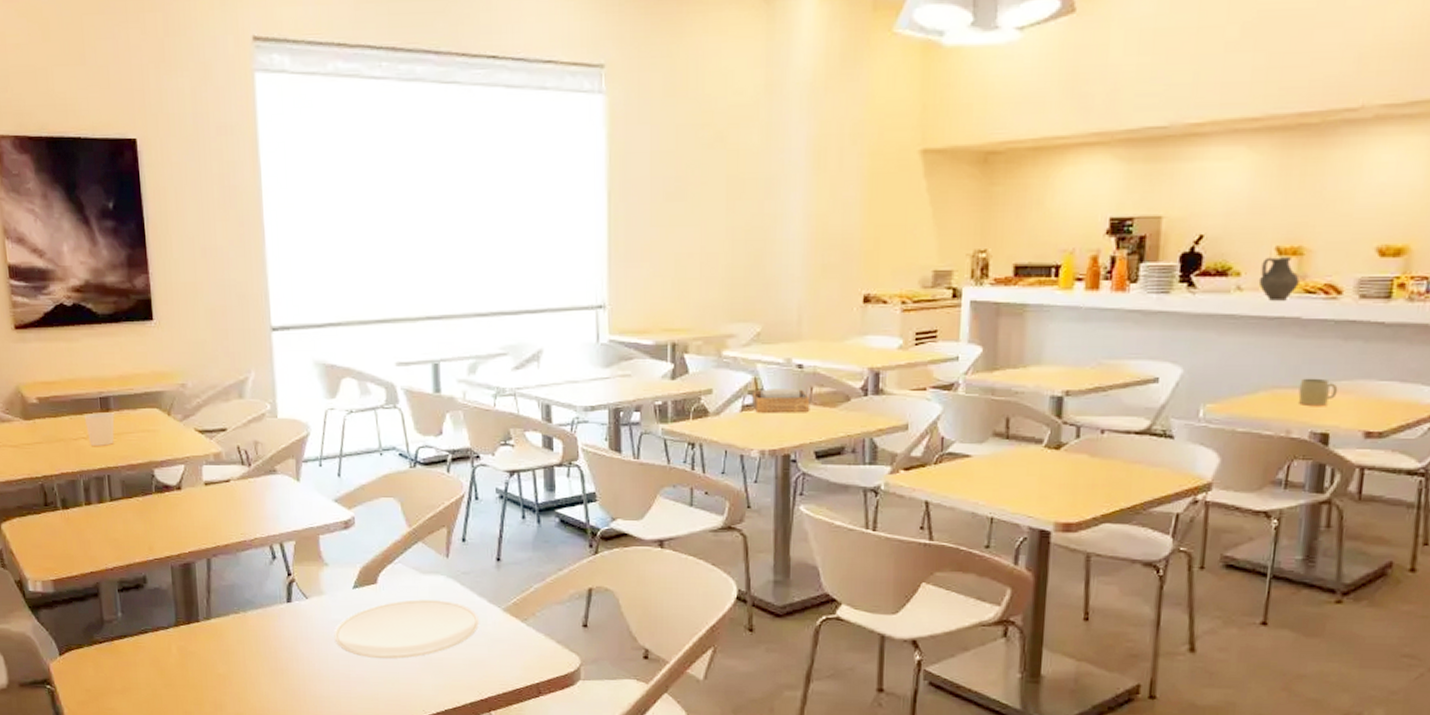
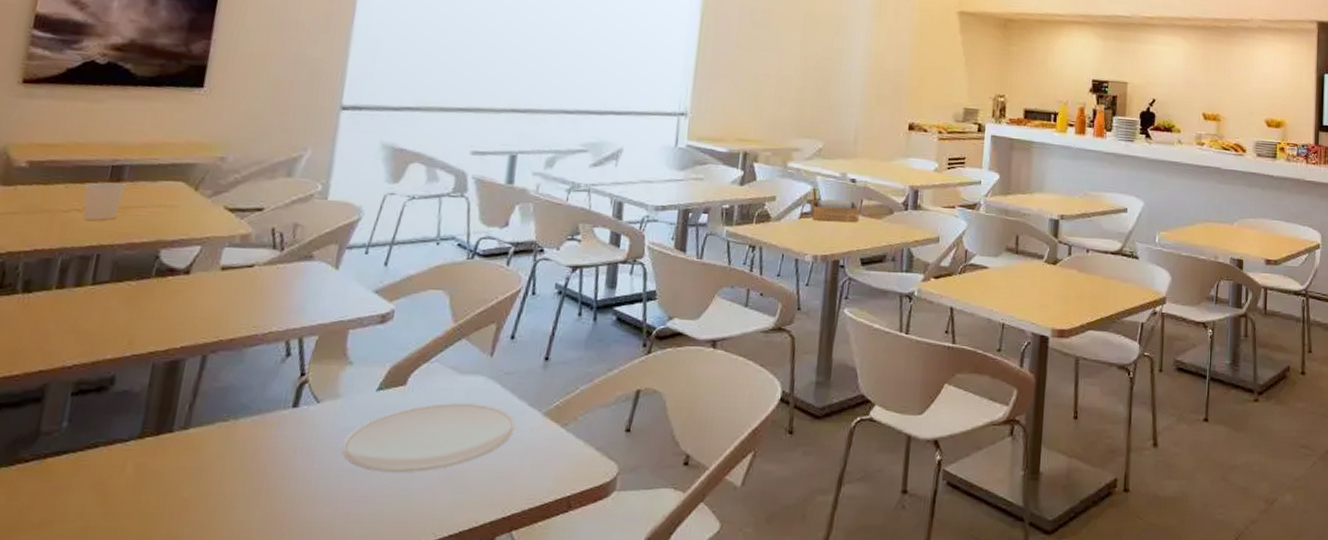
jug: present [1258,257,1300,302] -> none [1192,120,1219,155]
mug: present [1298,378,1338,407] -> none [1221,215,1247,239]

